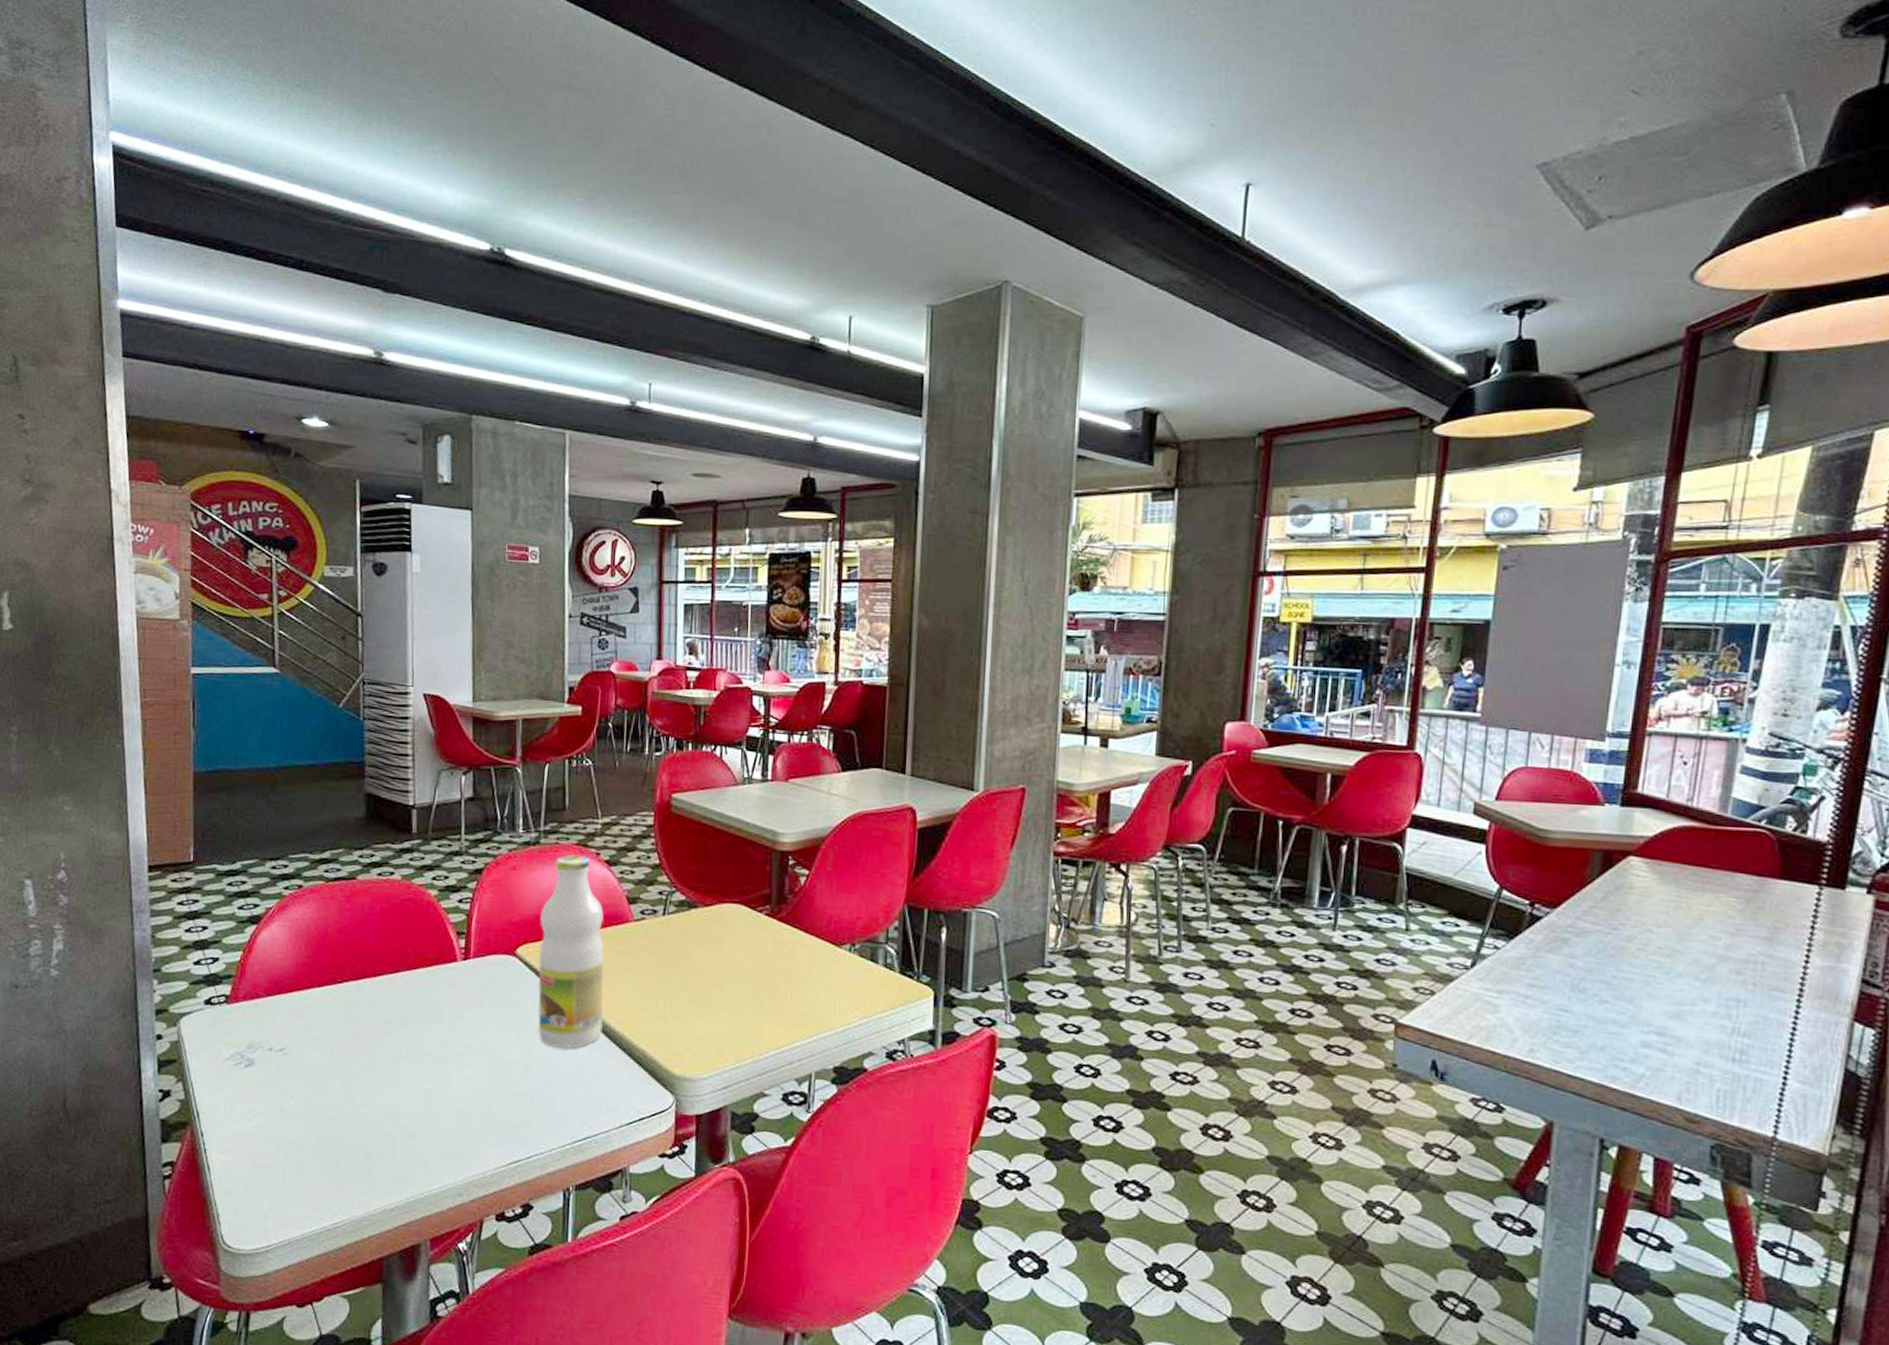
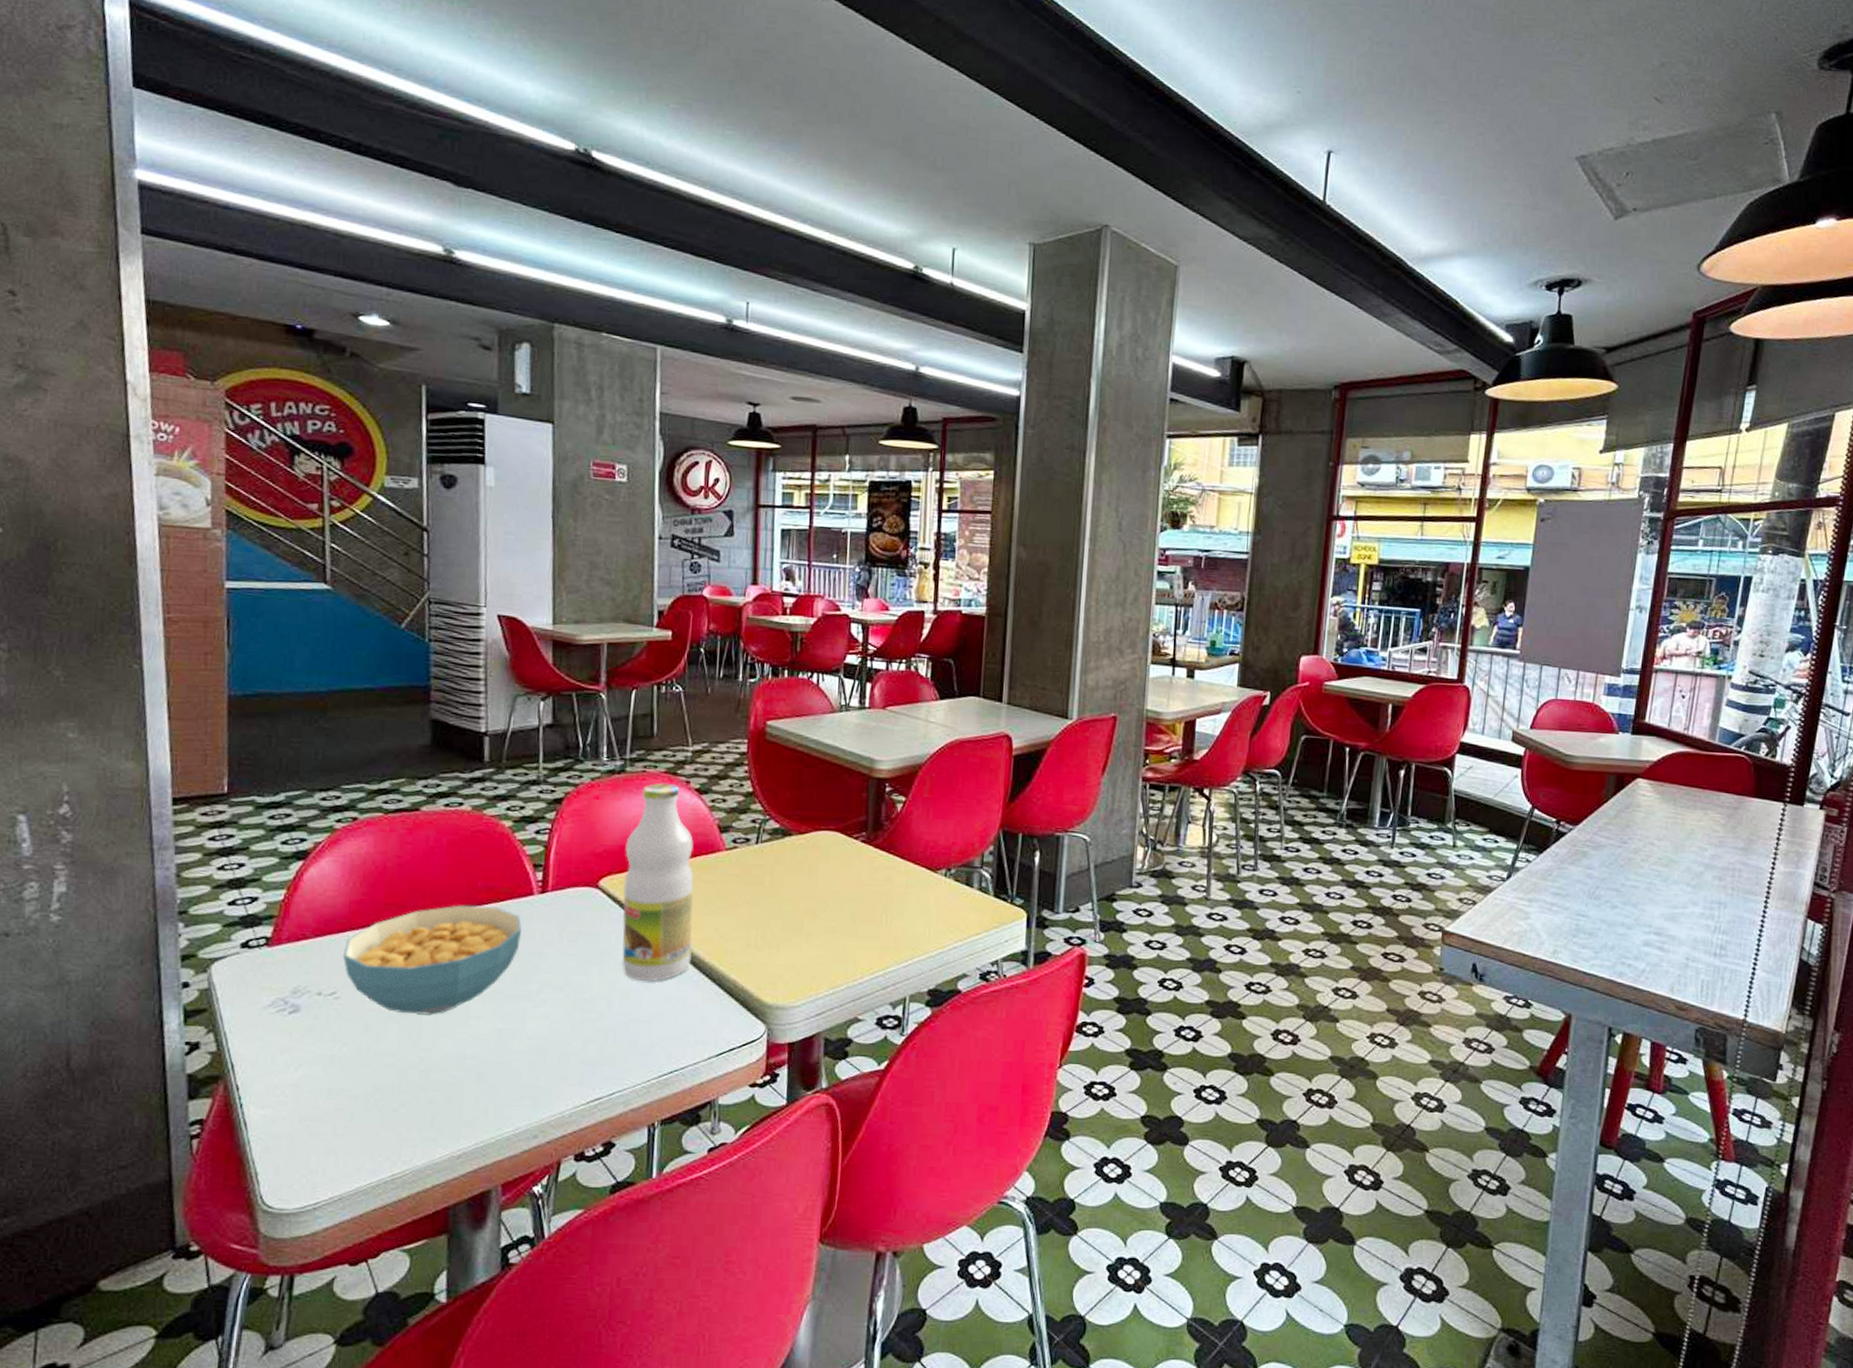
cereal bowl: none [290,969,446,1074] -> present [342,905,522,1015]

